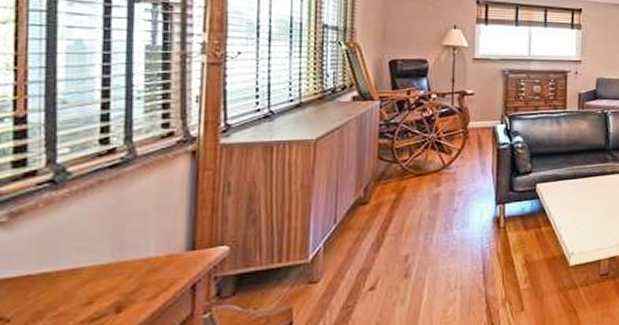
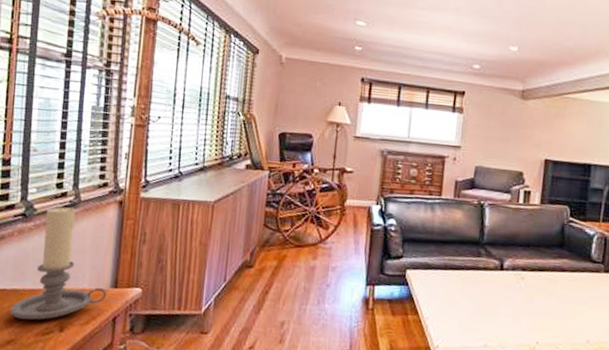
candle holder: none [39,165,182,308] -> present [10,206,107,320]

